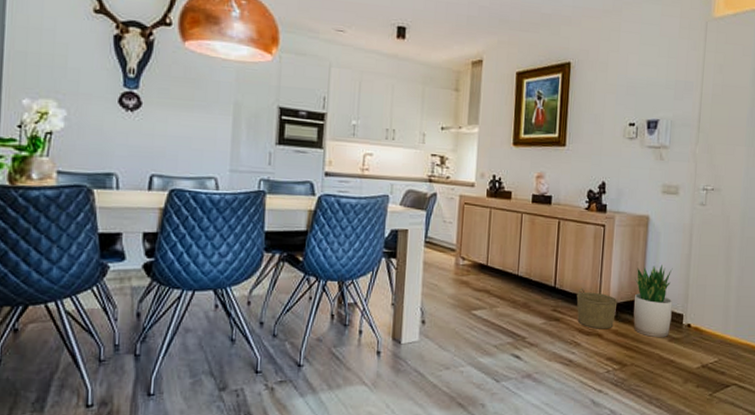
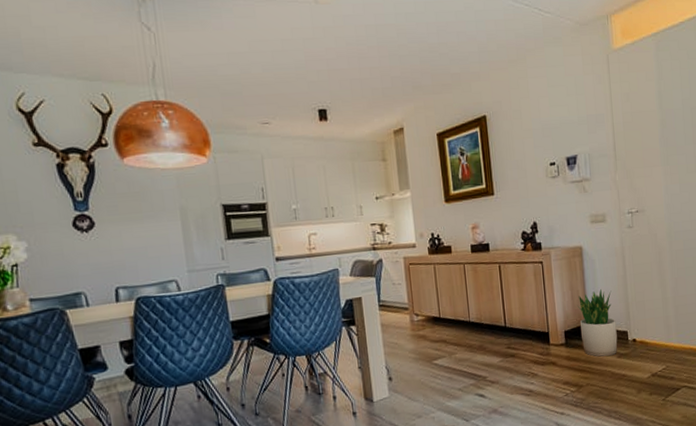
basket: present [576,289,618,329] -> none [526,324,566,358]

